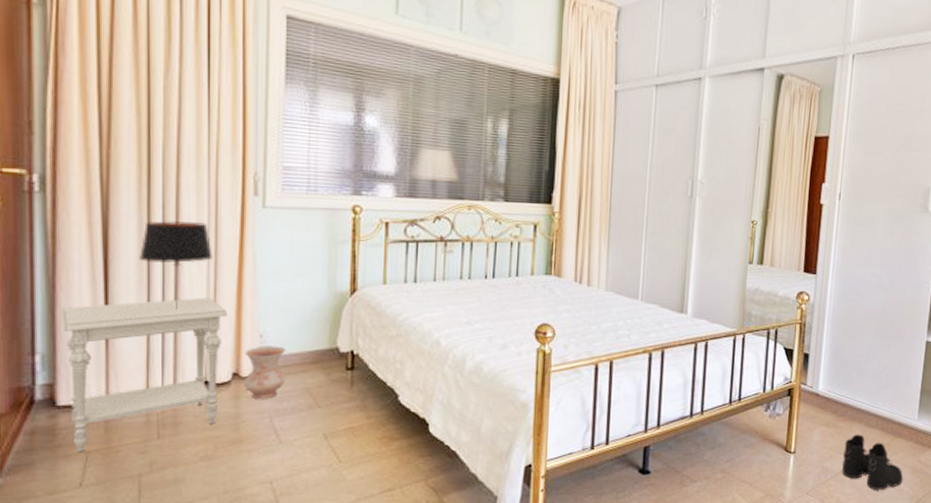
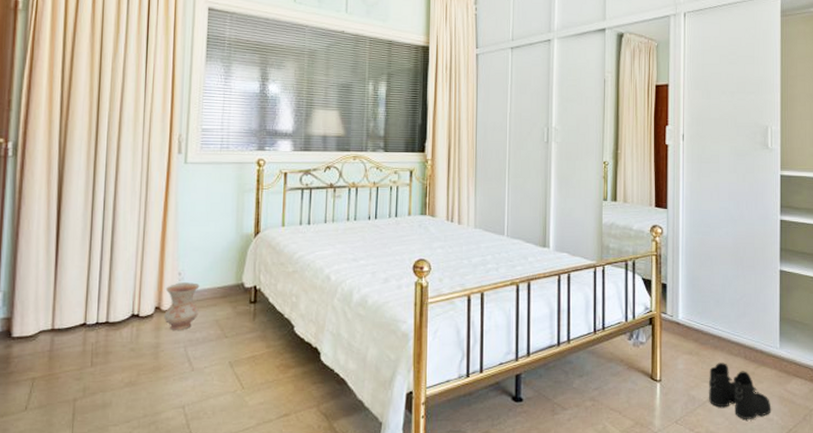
side table: present [61,297,227,453] -> none [21,241,153,379]
table lamp: present [139,220,213,310] -> none [85,176,143,252]

